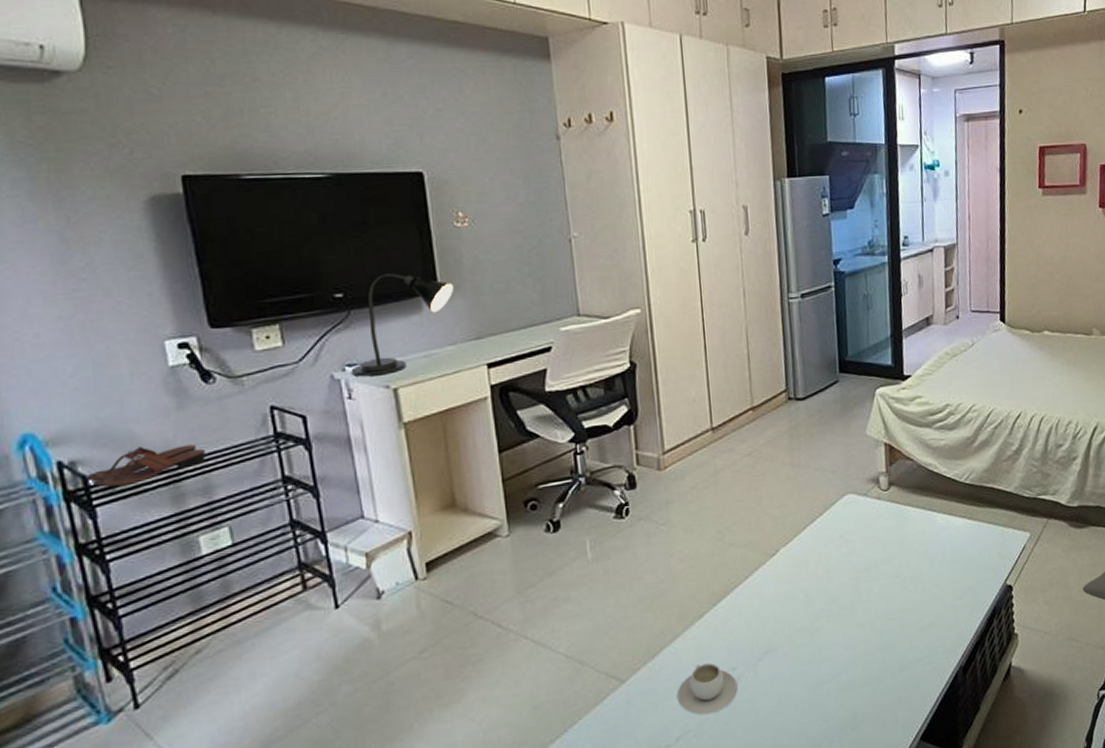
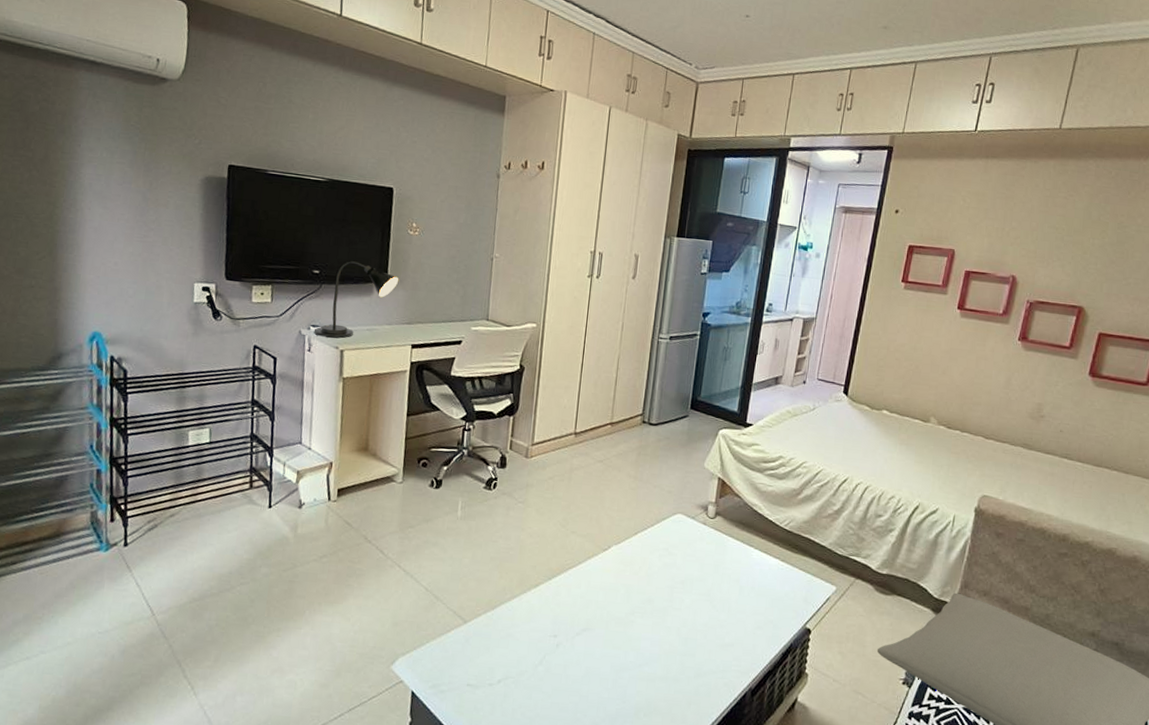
flip-flop: present [85,444,206,488] -> none [126,356,205,384]
teacup: present [677,663,738,715] -> none [505,624,556,668]

